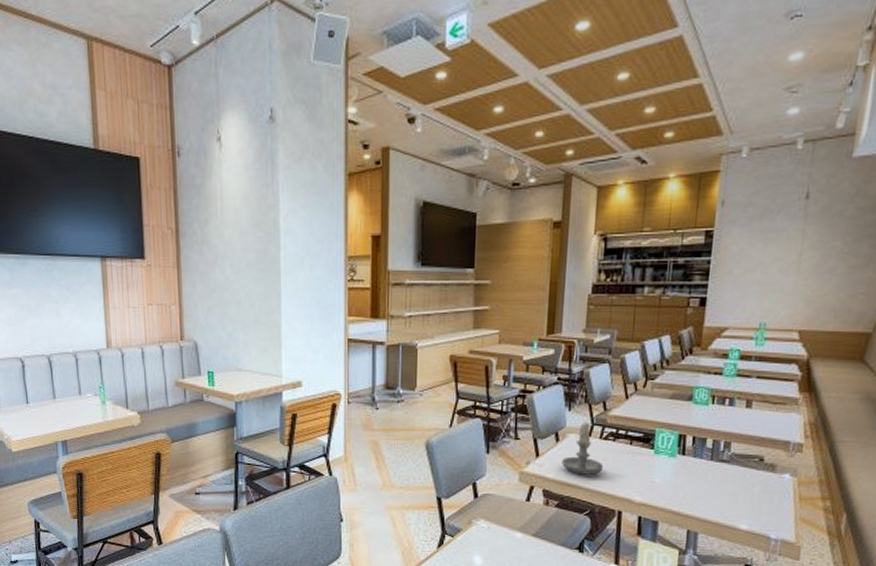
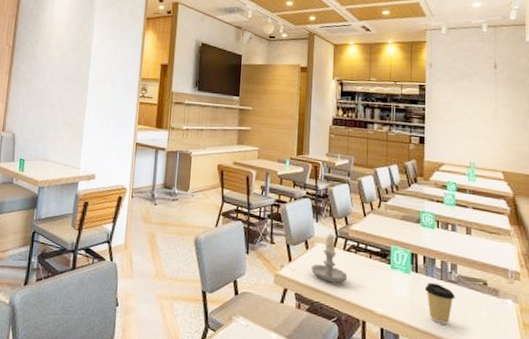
coffee cup: none [690,465,726,506] -> present [424,283,456,325]

